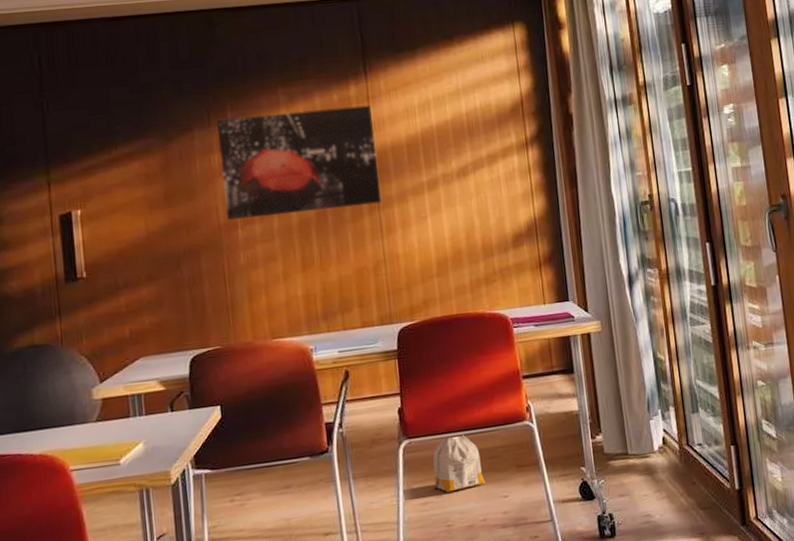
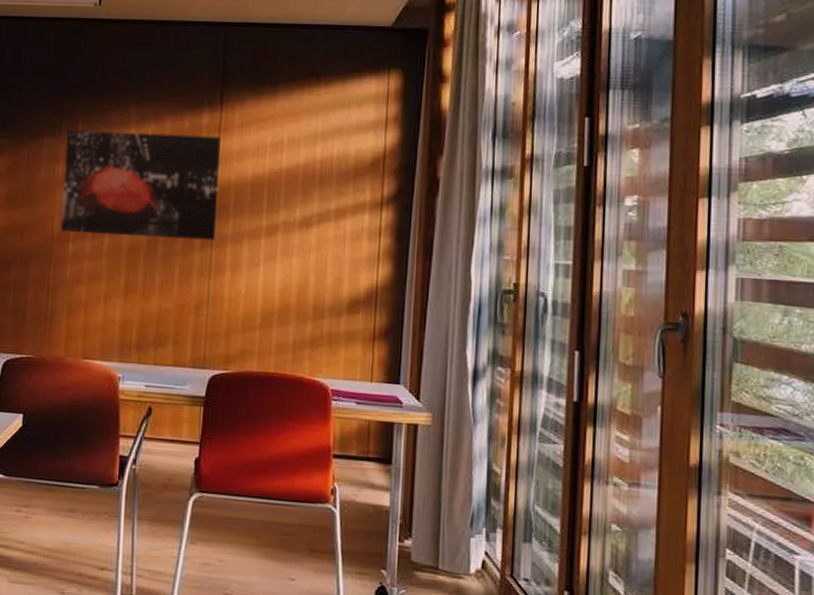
bag: present [433,434,485,493] -> none [218,500,273,560]

